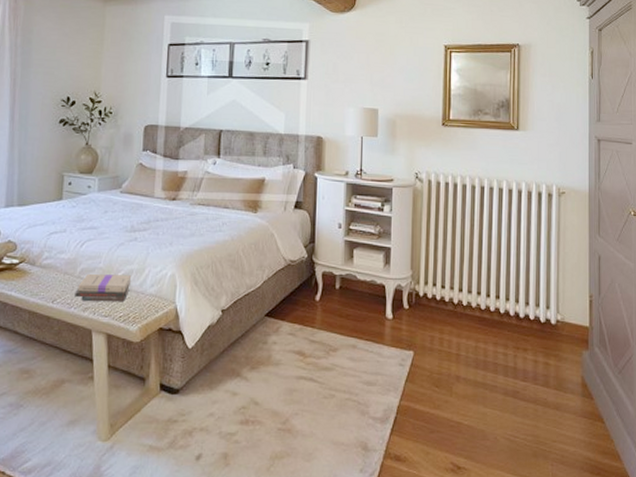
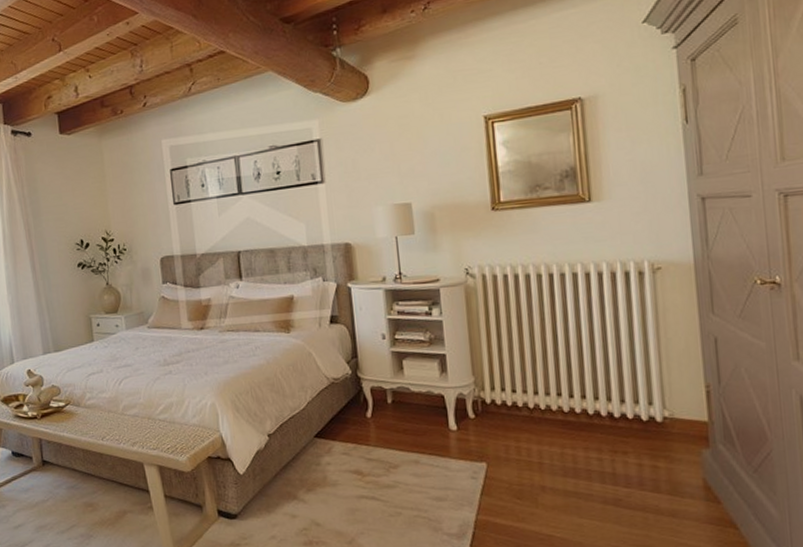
books: present [74,273,132,301] -> none [121,408,173,436]

